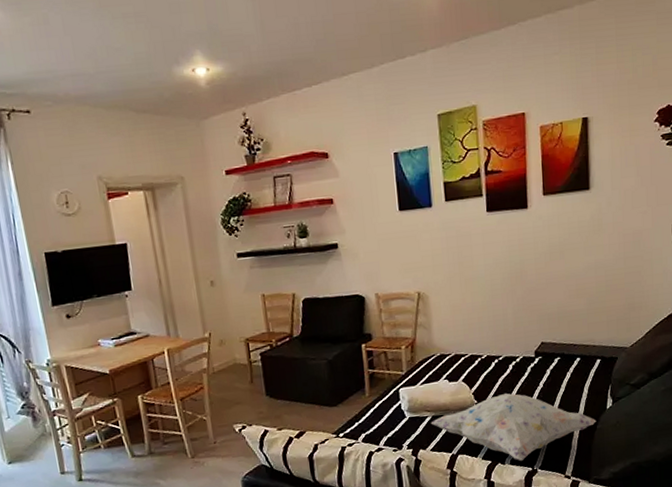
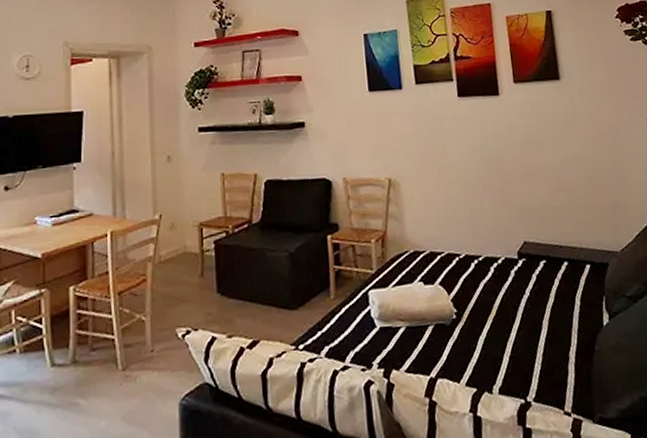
decorative pillow: present [430,392,597,462] -> none [404,300,594,391]

